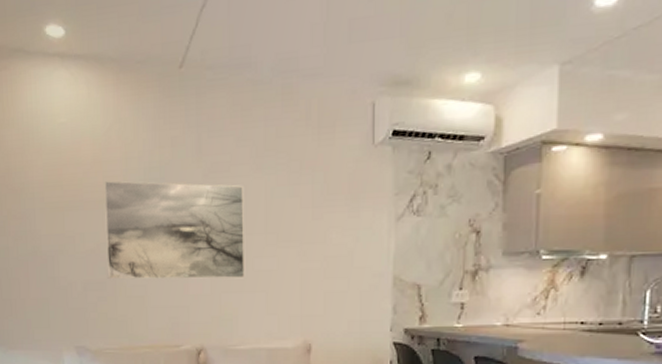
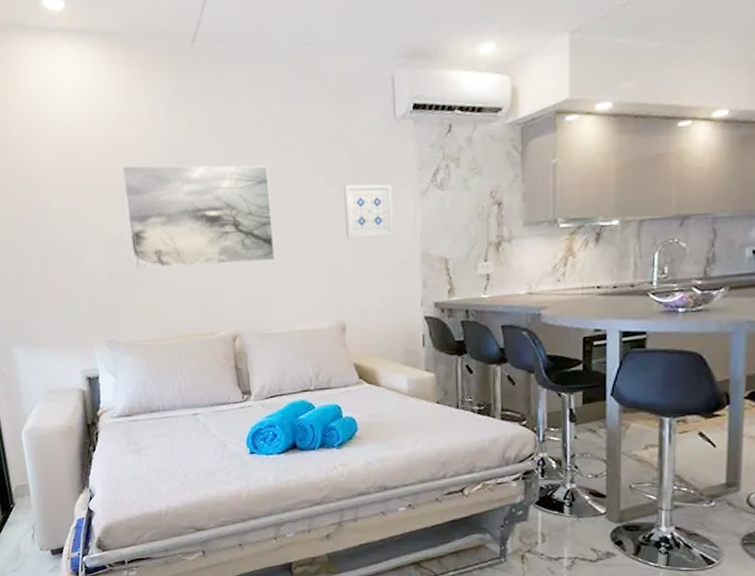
wall art: none [318,206,366,261] -> present [344,183,394,239]

